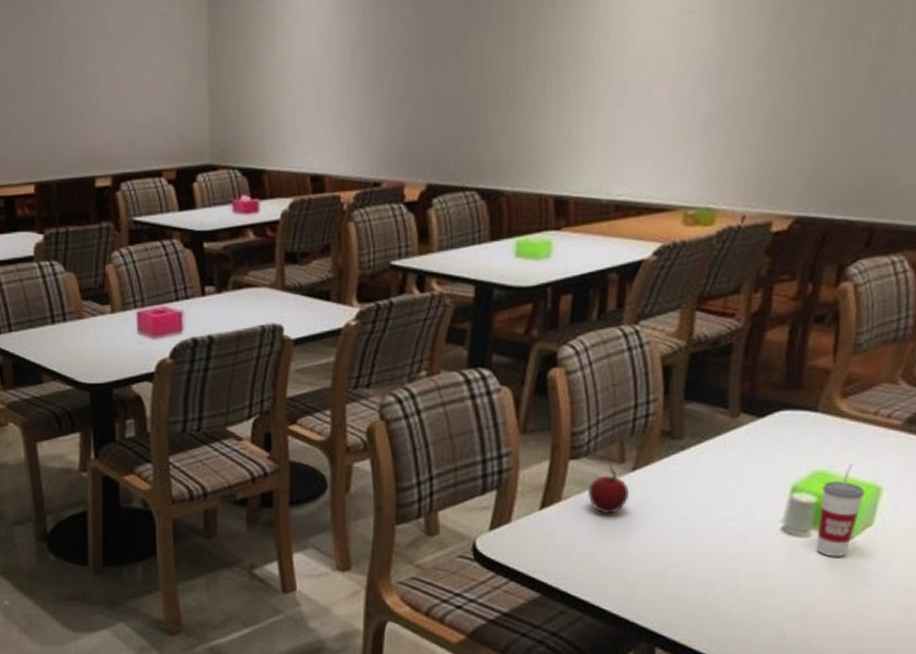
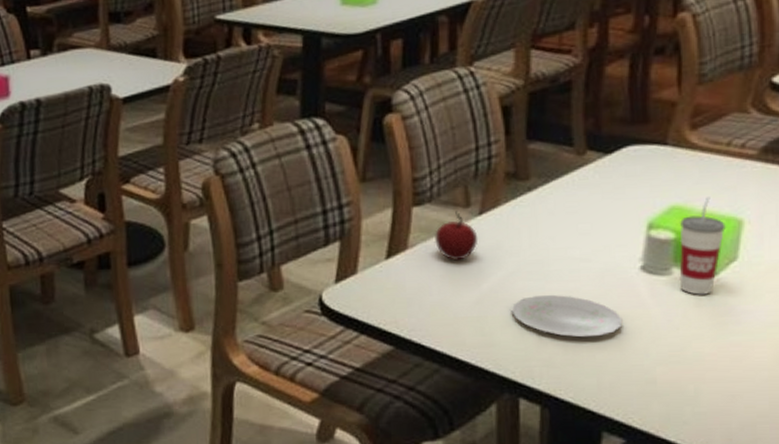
plate: none [655,550,760,593] -> present [511,294,623,338]

